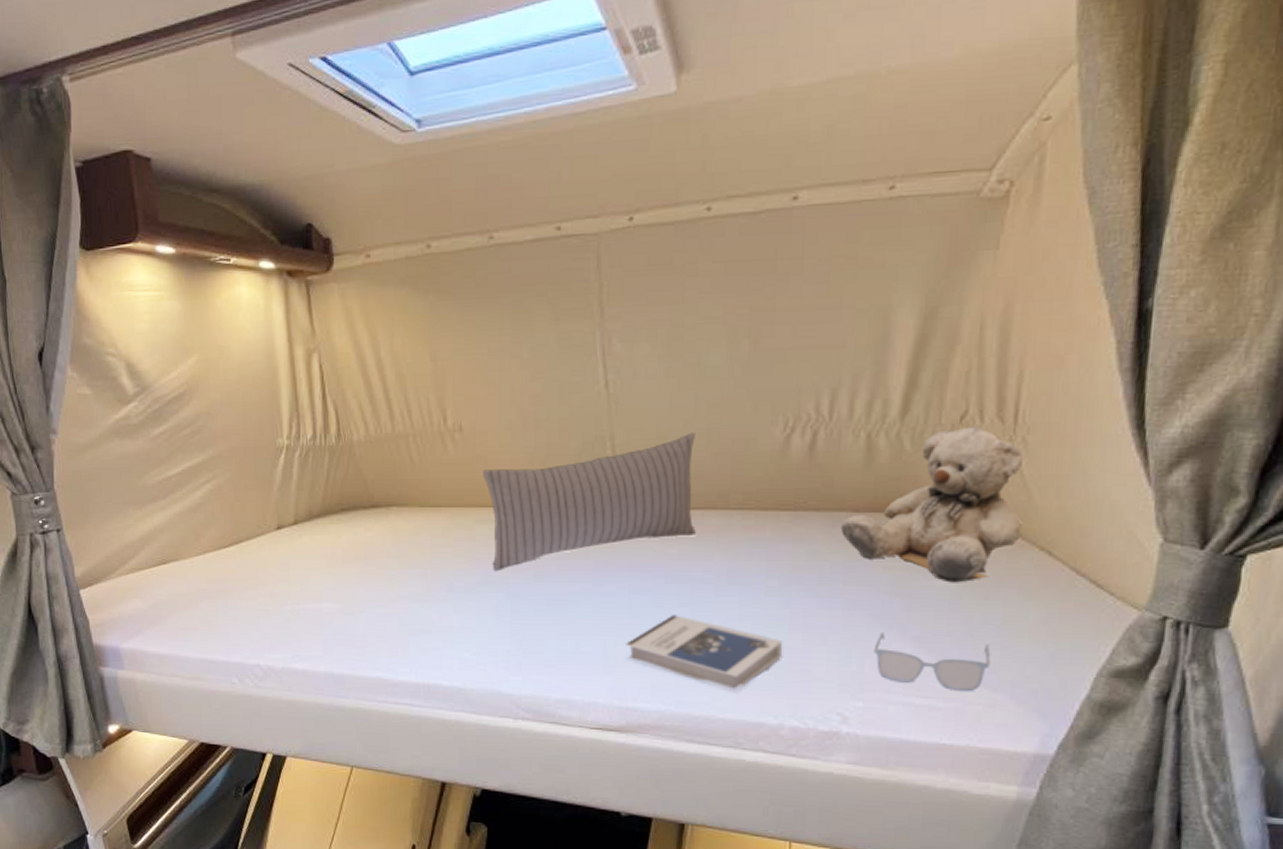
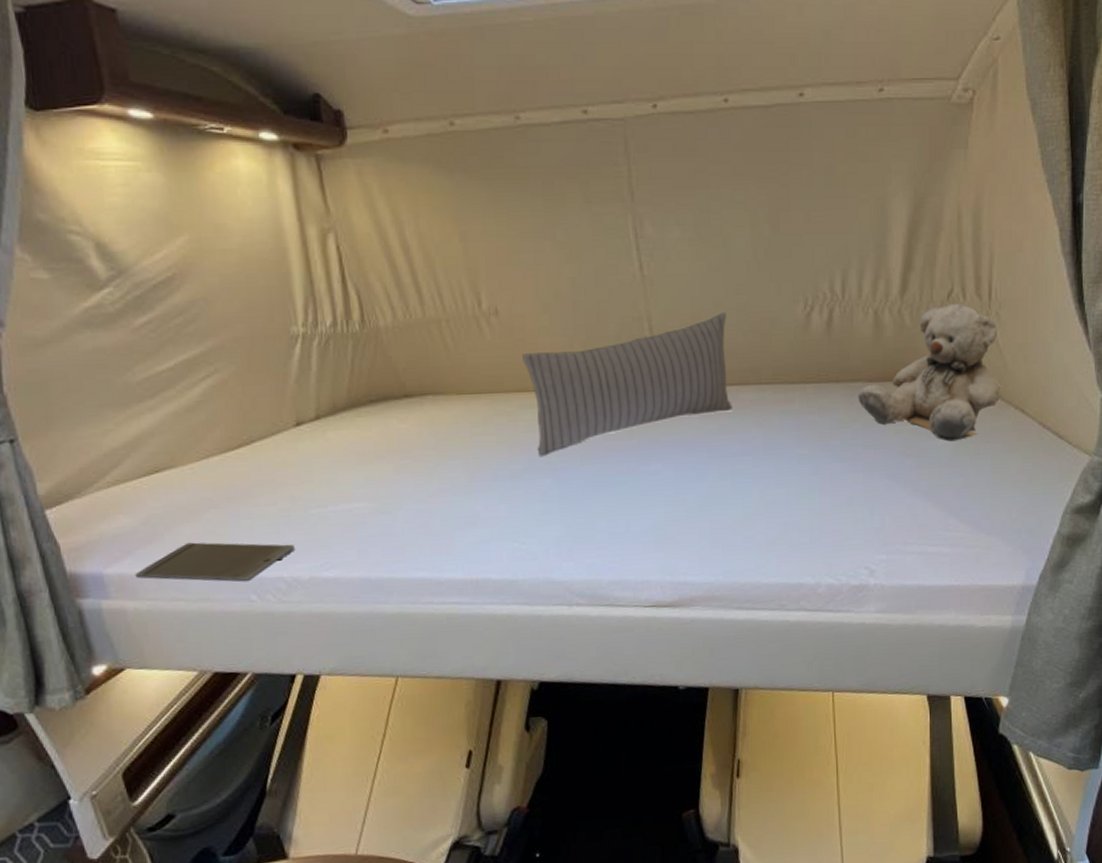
tablet: none [143,627,272,666] -> present [134,542,296,583]
hardback book: present [624,615,783,693] -> none [672,488,816,558]
eyeglasses: present [873,632,991,692] -> none [892,490,984,538]

